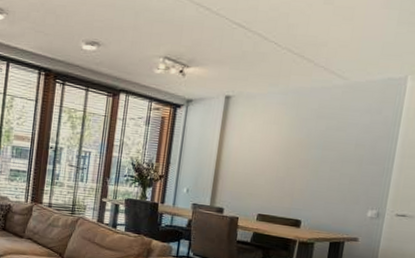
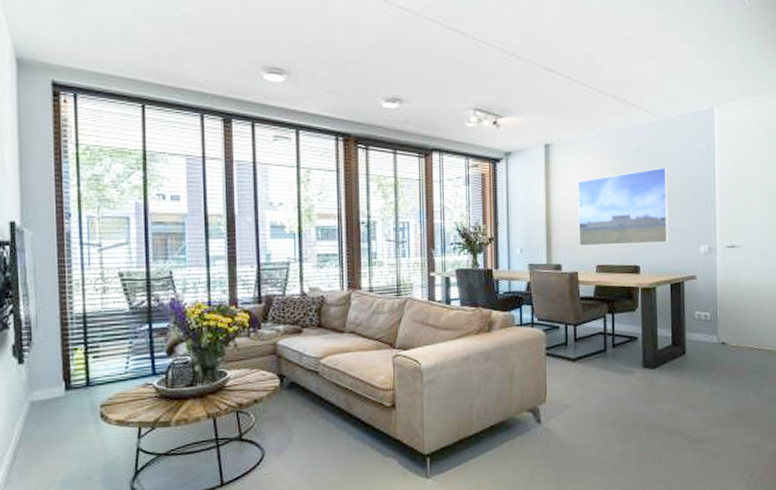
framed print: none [243,129,347,203] -> present [578,167,669,247]

